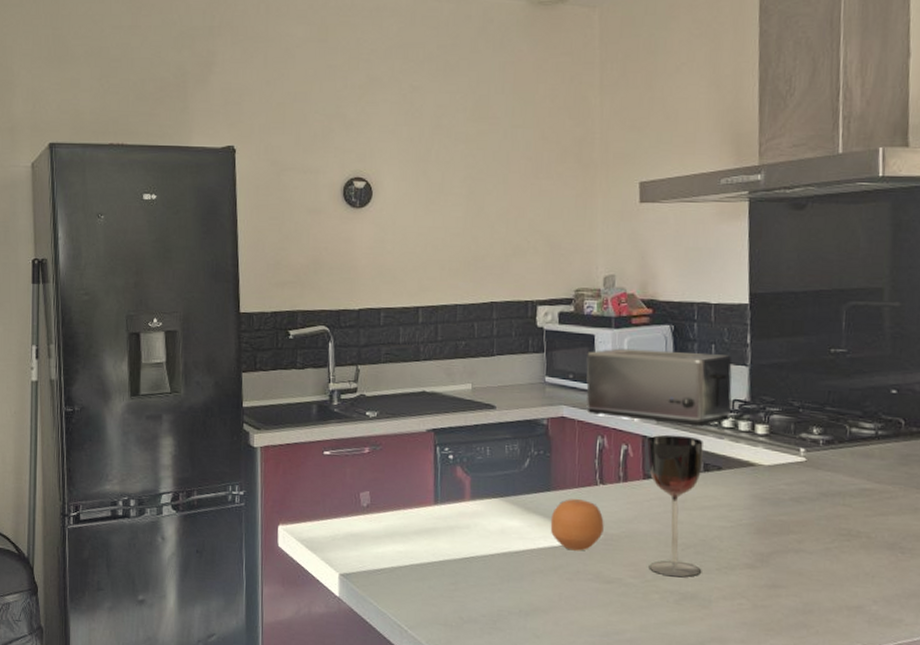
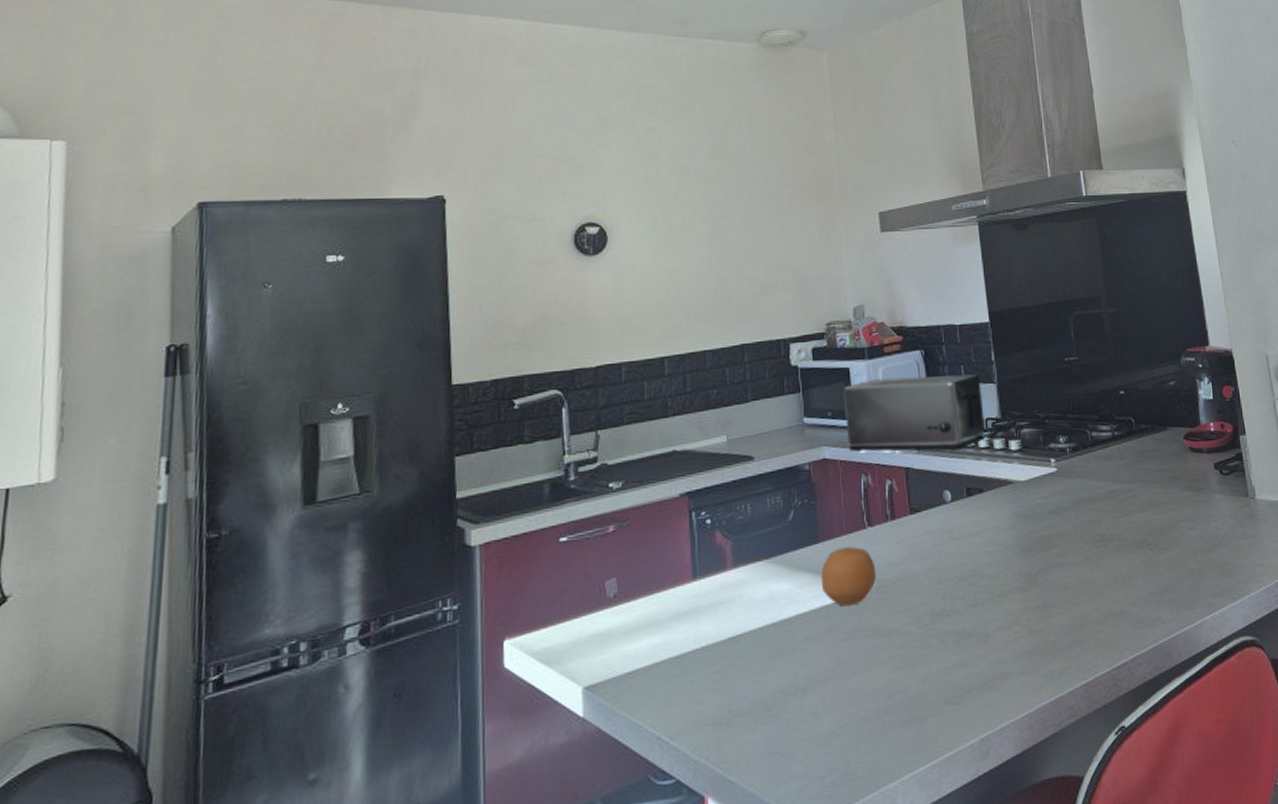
wineglass: present [646,434,703,578] -> none [909,461,975,616]

